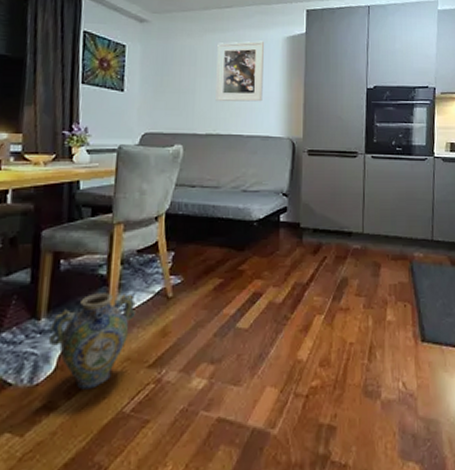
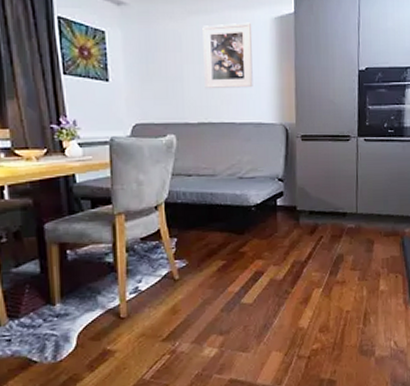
ceramic jug: present [48,293,136,390] -> none [65,278,145,363]

